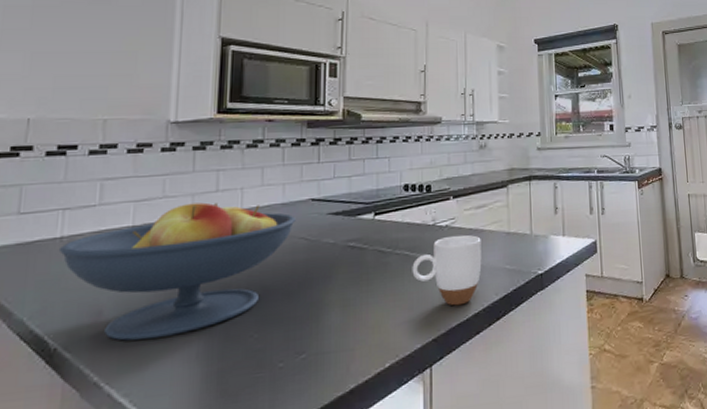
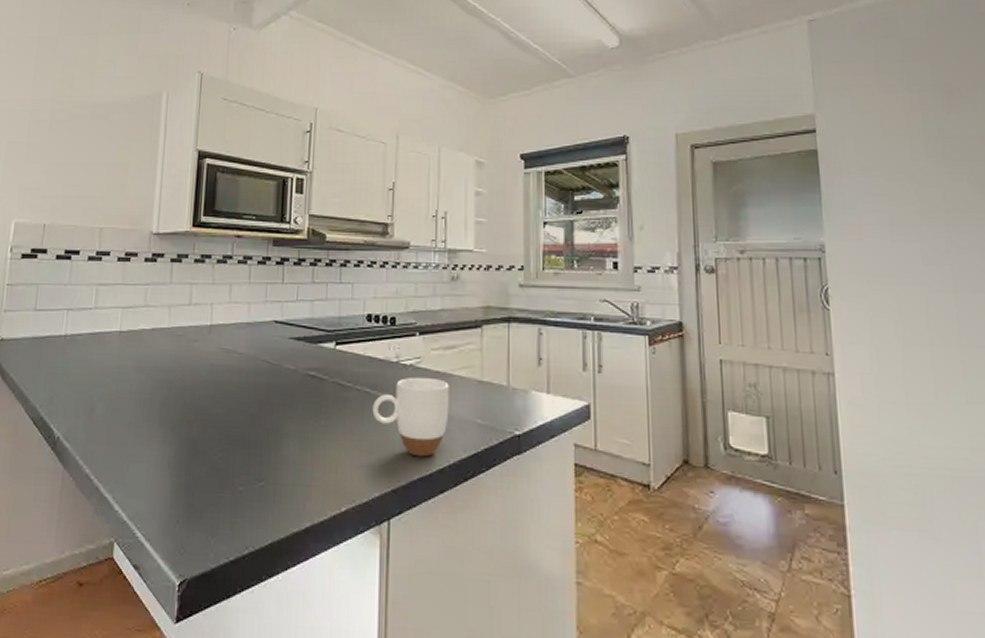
fruit bowl: present [58,202,296,341] -> none [63,314,259,442]

